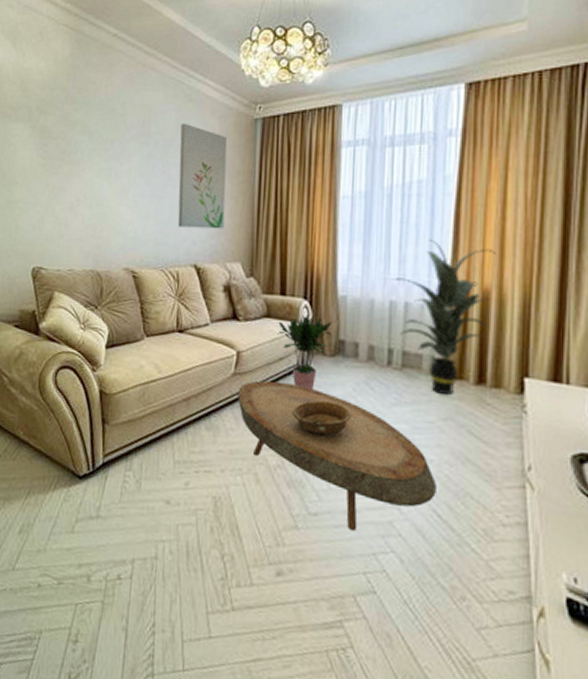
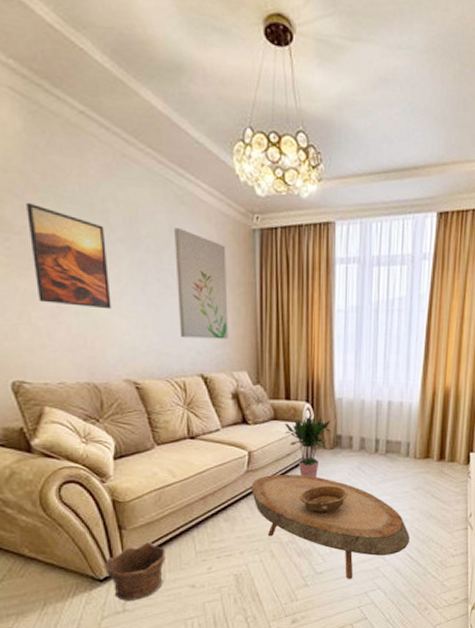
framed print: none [62,112,122,202] -> present [26,202,112,310]
clay pot: none [84,440,144,507] -> present [104,541,166,602]
indoor plant: present [391,238,497,396] -> none [378,348,456,471]

